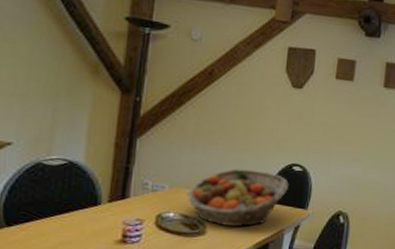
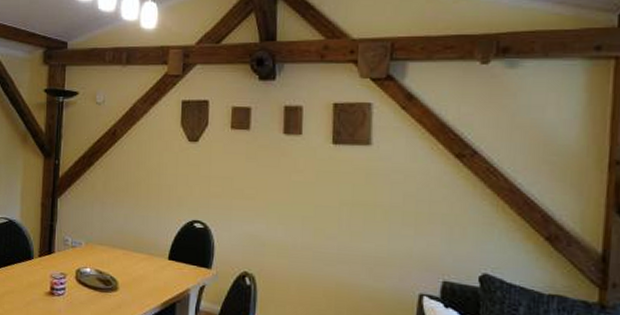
fruit basket: present [187,168,289,227] -> none [100,226,191,285]

